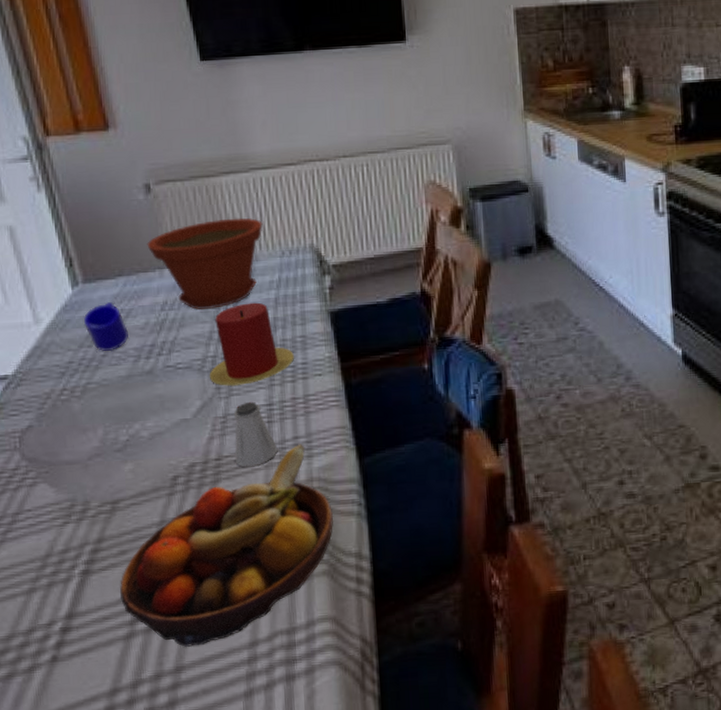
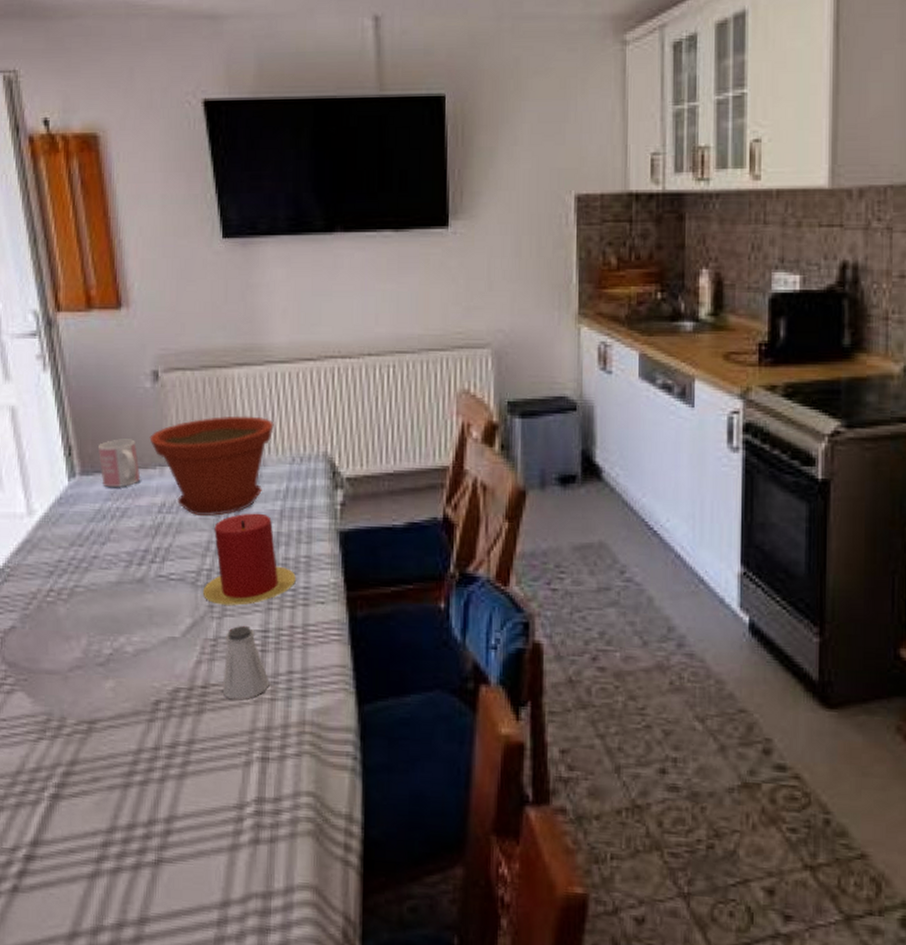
mug: present [83,302,128,352] -> none [77,498,122,554]
mug: none [97,247,142,293] -> present [97,439,141,488]
fruit bowl: present [120,444,334,647] -> none [89,680,325,897]

